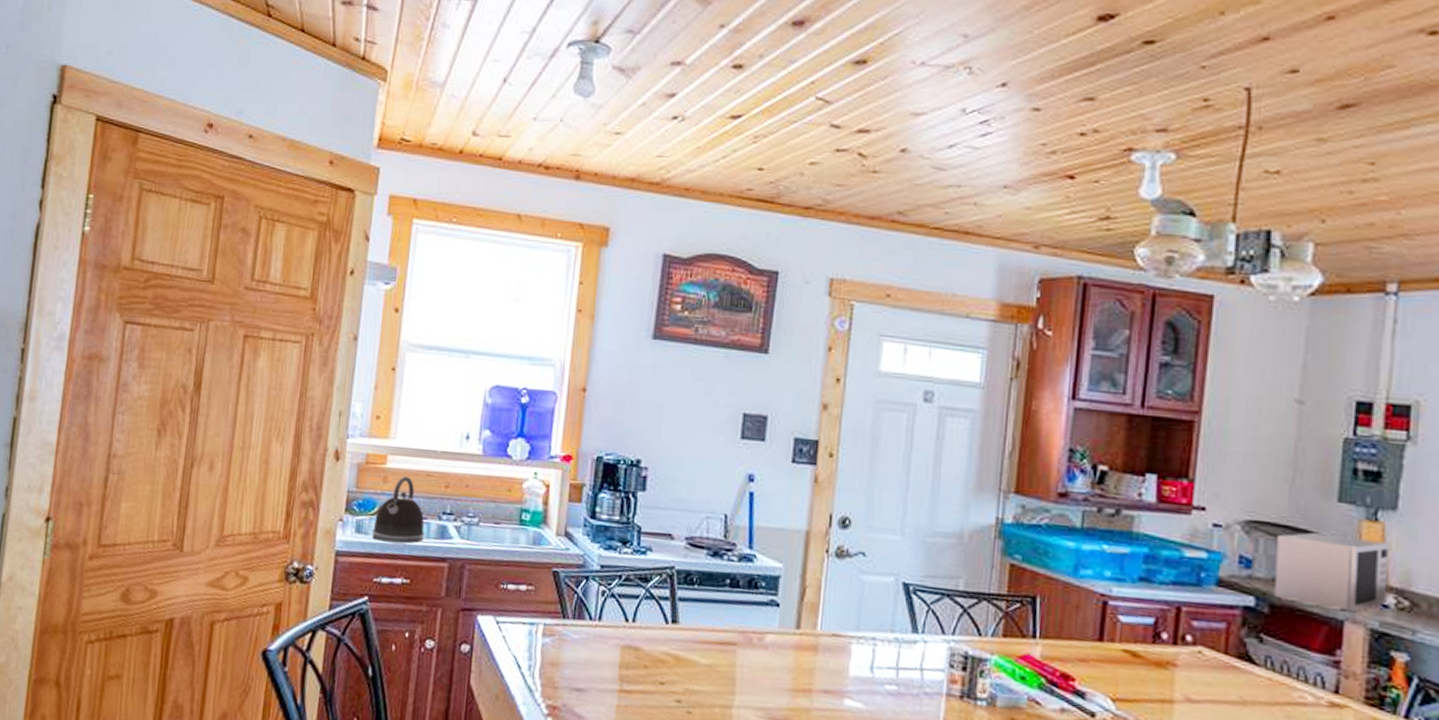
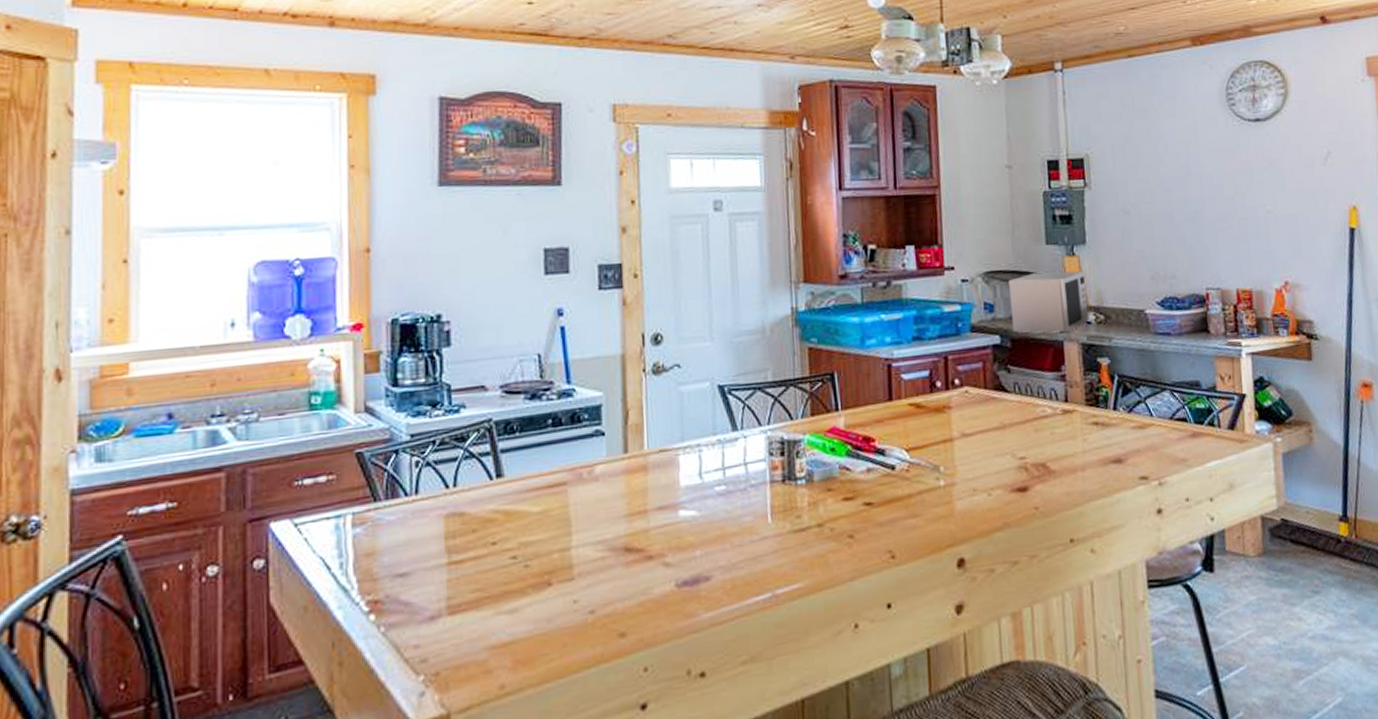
kettle: present [372,476,425,545] -> none [119,383,190,466]

